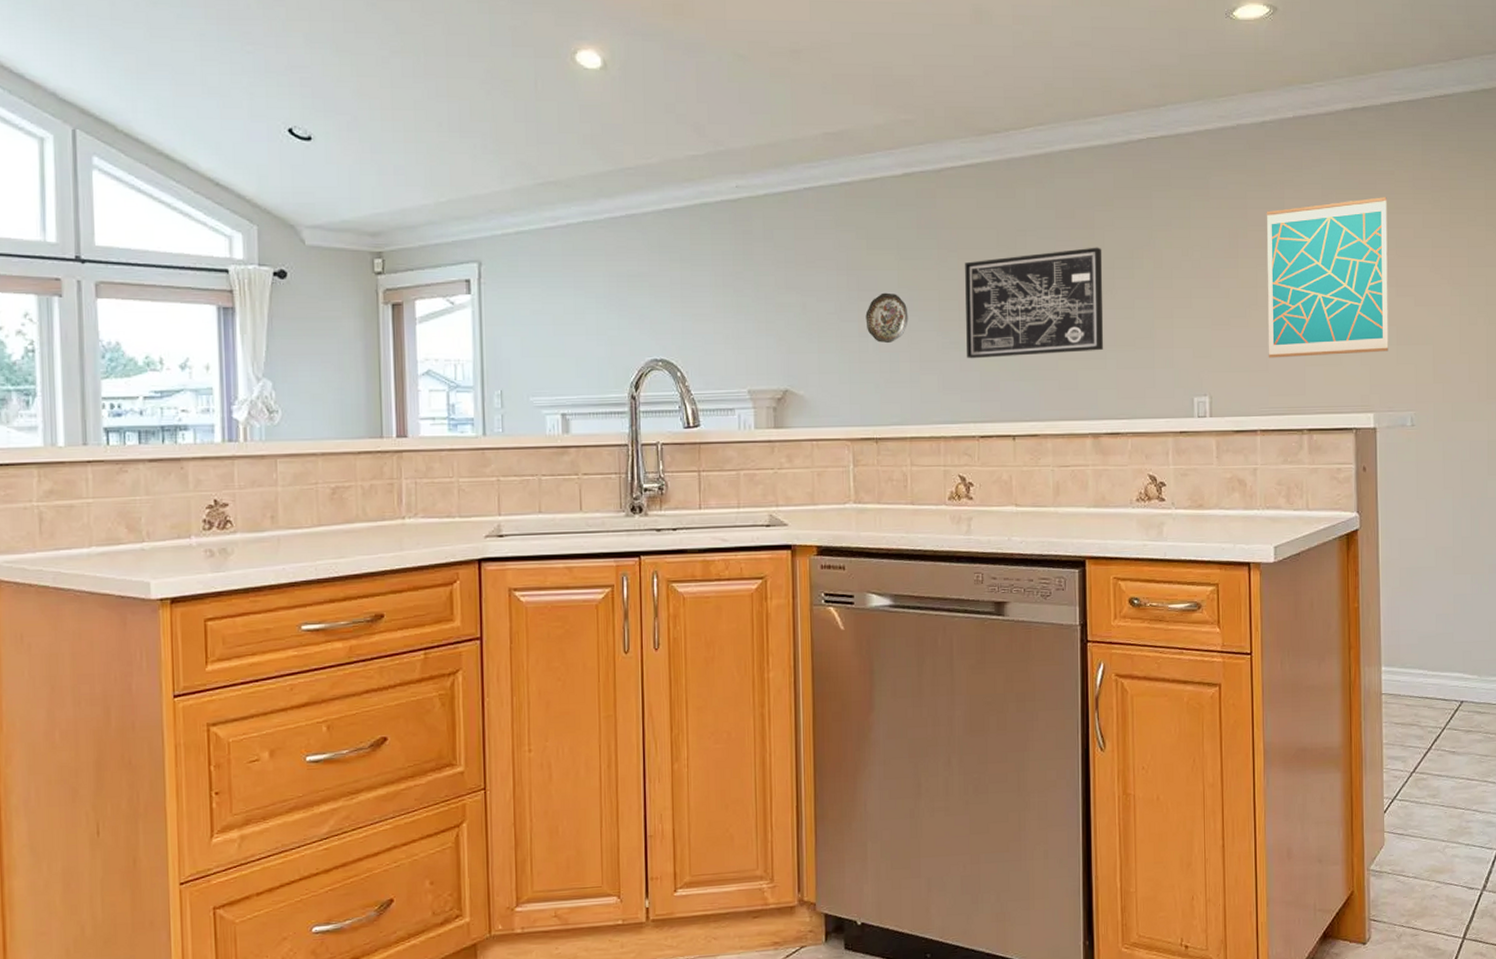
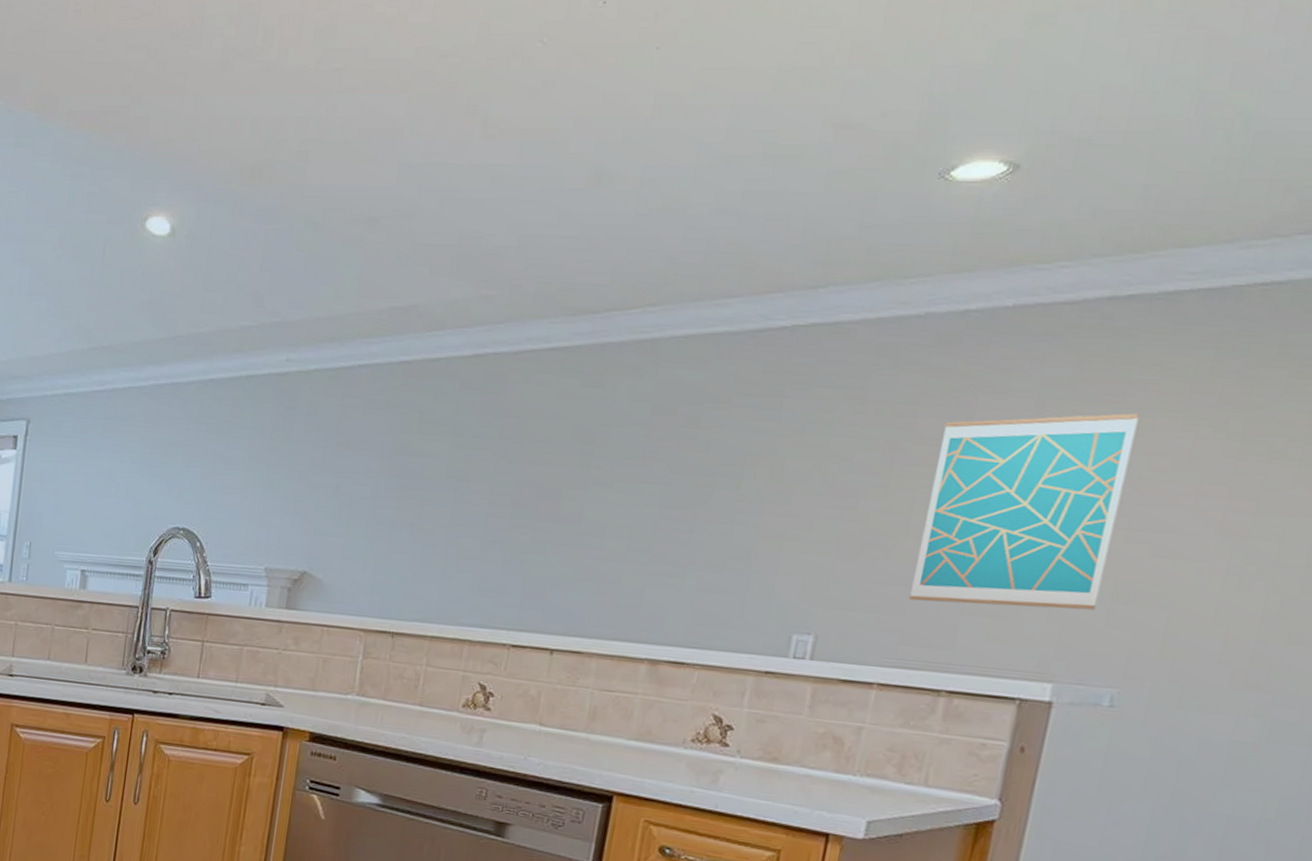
decorative plate: present [865,292,909,344] -> none [402,481,452,536]
wall art: present [965,247,1104,359] -> none [512,449,705,568]

